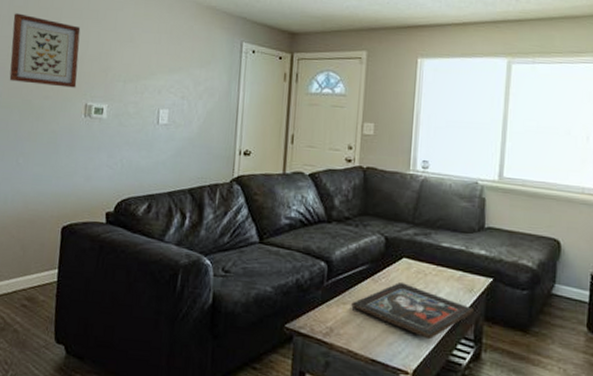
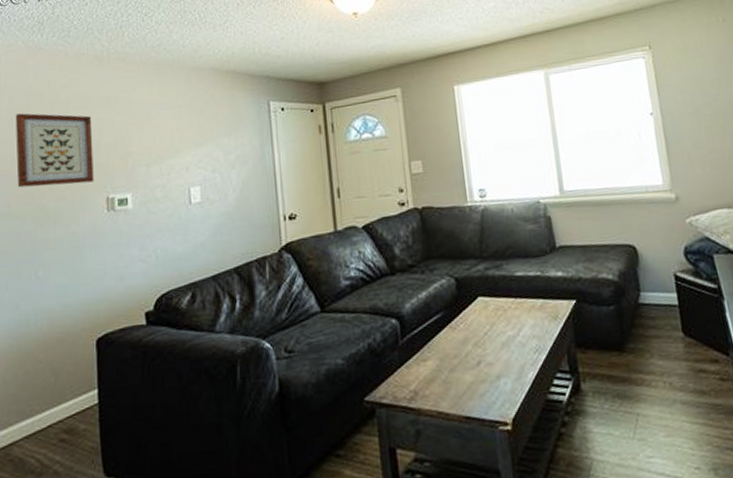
religious icon: present [351,283,473,340] -> none [432,324,563,382]

